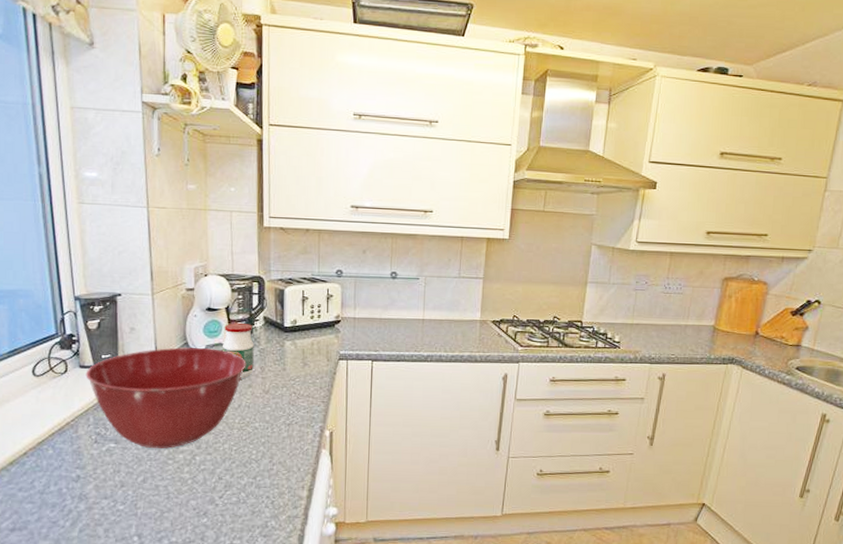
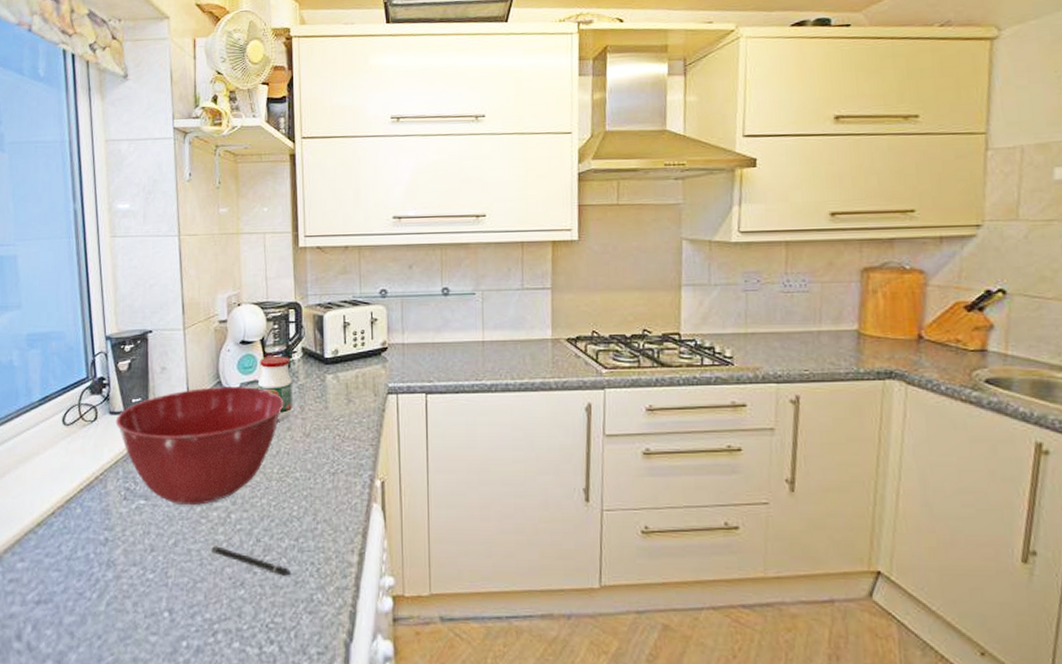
pen: none [177,483,250,507] -> present [211,546,292,576]

